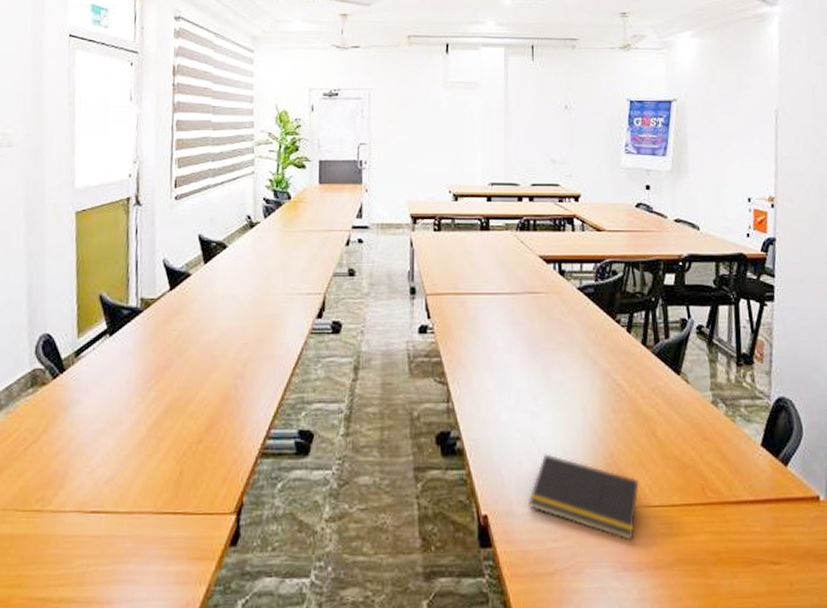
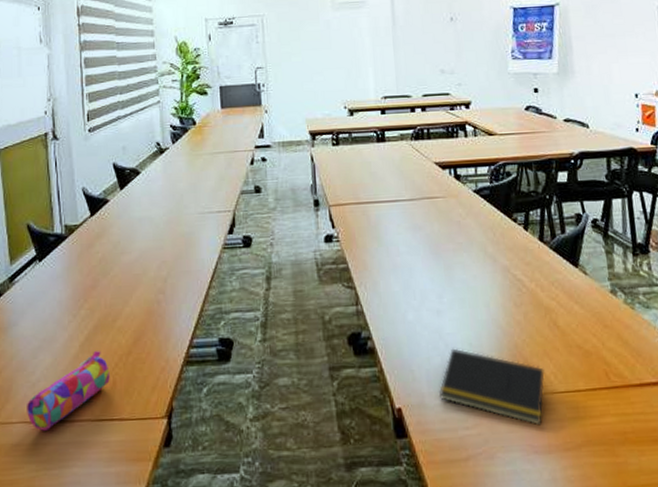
pencil case: none [82,437,177,522] -> present [27,351,110,431]

